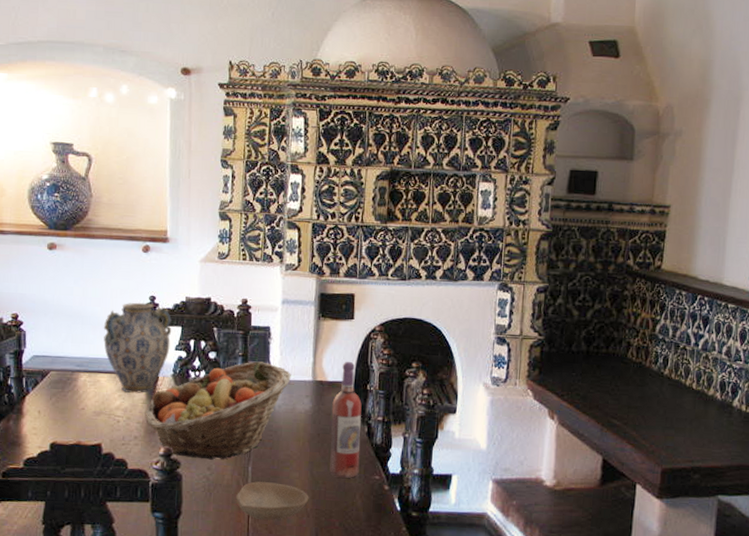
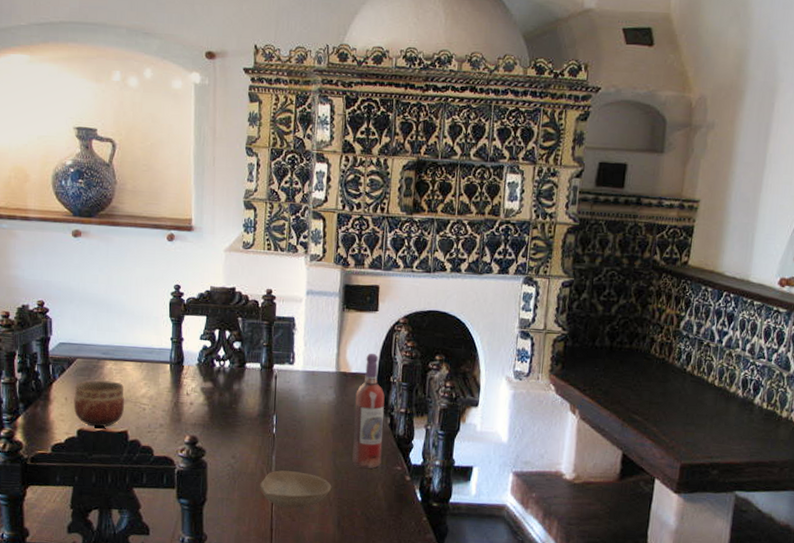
bowl: none [47,392,98,441] -> present [73,380,124,428]
ceramic jug: present [103,302,172,393] -> none [128,291,197,382]
fruit basket: present [146,361,291,459] -> none [171,352,315,448]

